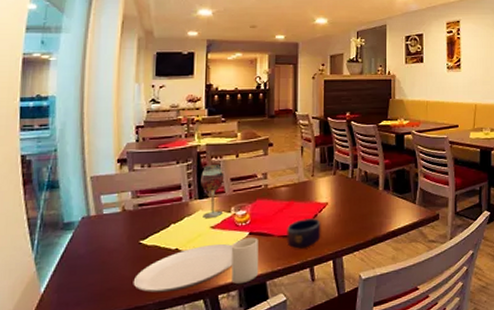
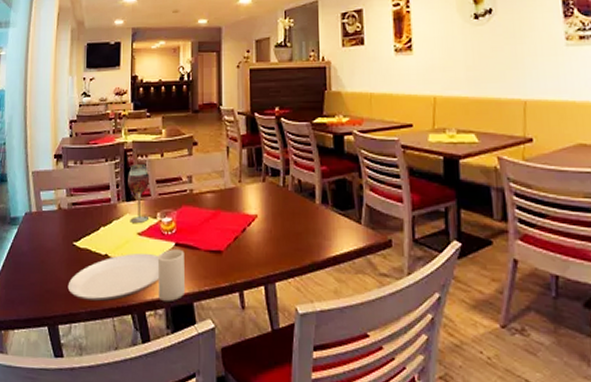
mug: present [287,218,321,249] -> none [214,232,251,268]

